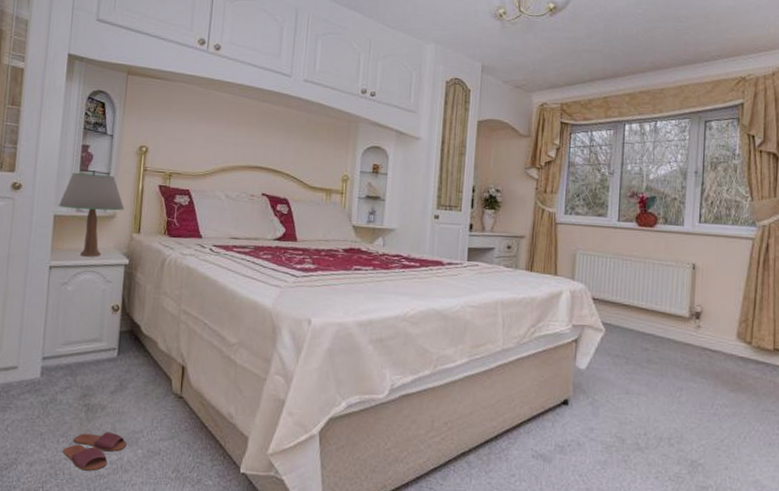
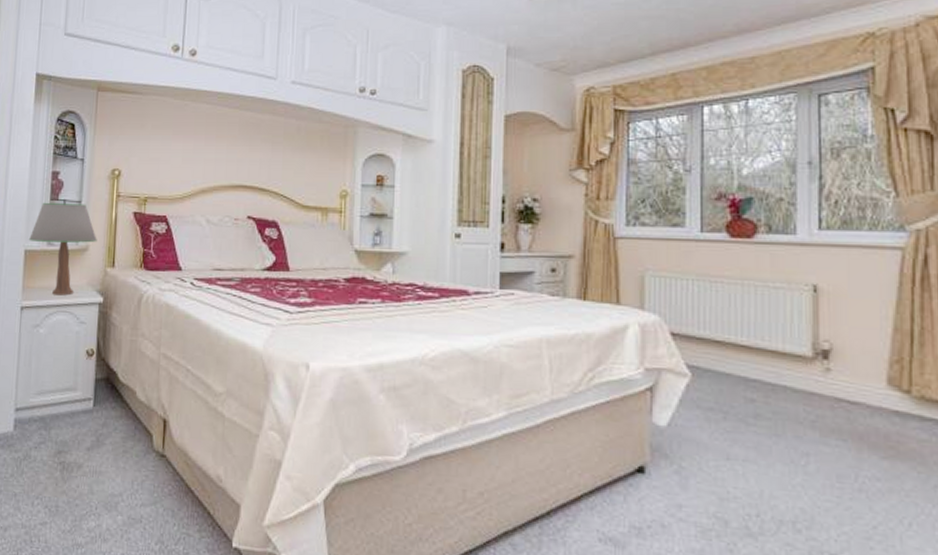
slippers: present [63,432,127,471] -> none [38,494,105,539]

